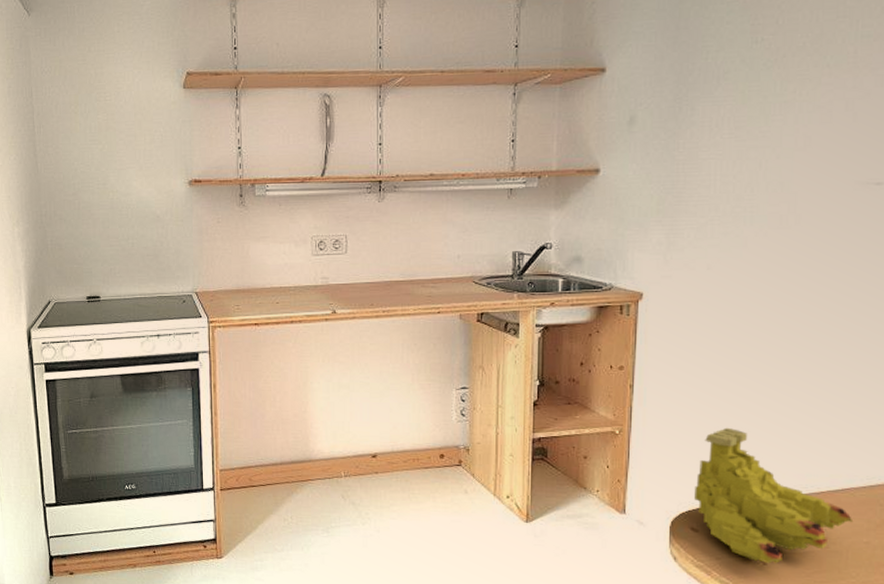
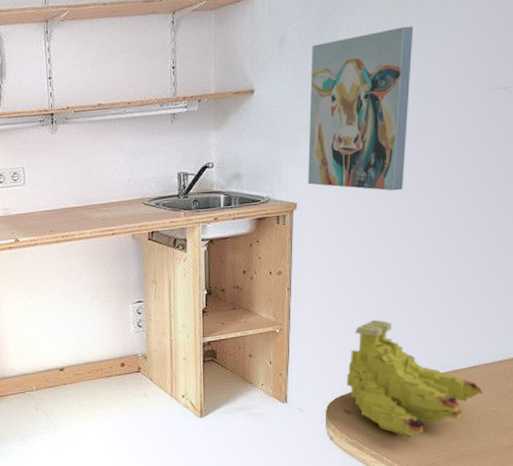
wall art: none [656,112,777,287] -> present [308,25,414,191]

